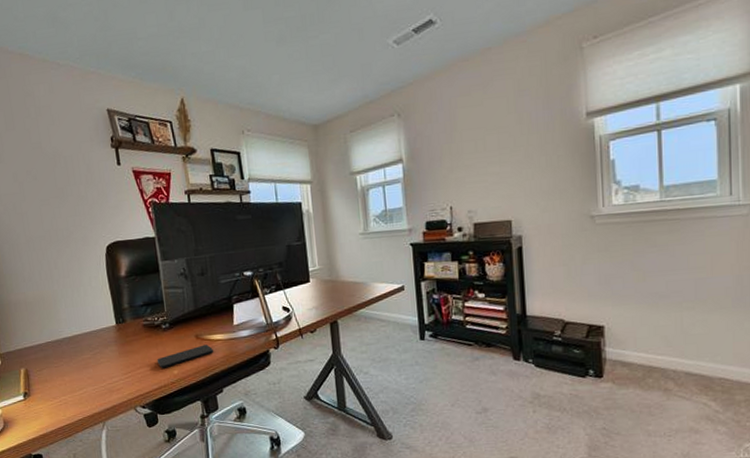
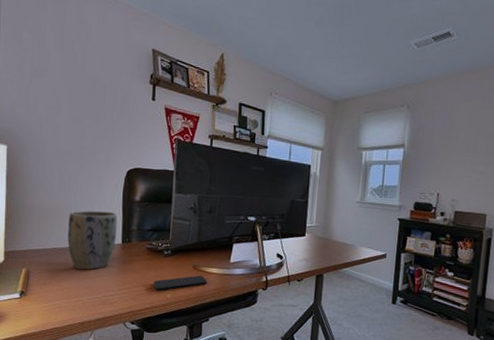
plant pot: none [56,293,110,360] -> present [67,210,118,270]

